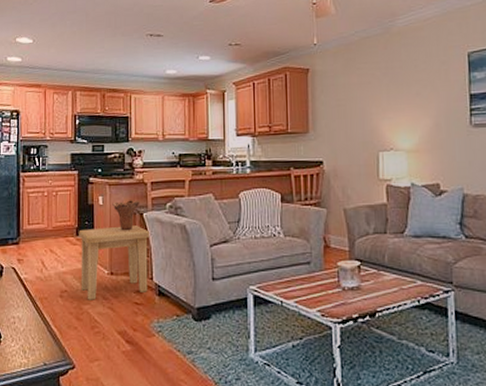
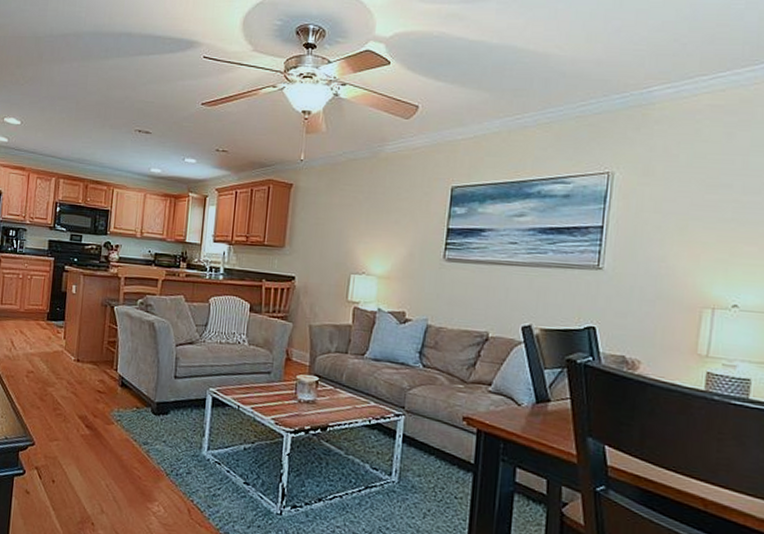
side table: present [79,226,150,300] -> none [47,315,119,384]
ceramic vessel: present [112,200,140,231] -> none [85,292,112,322]

